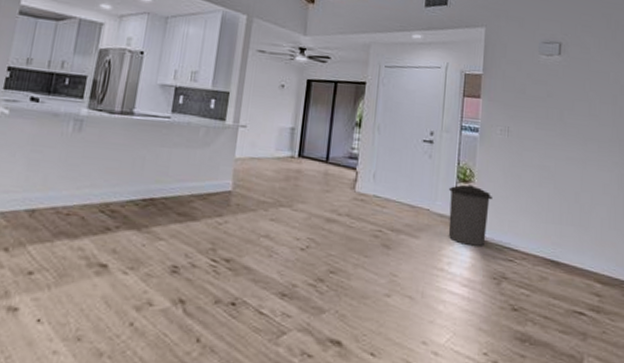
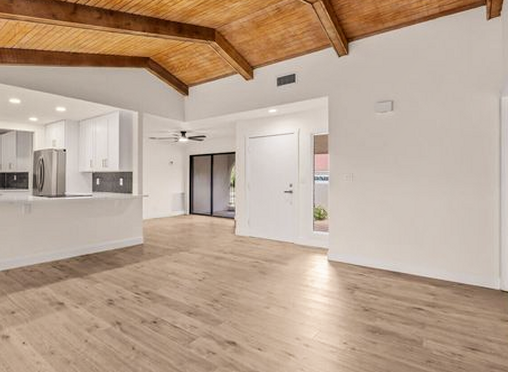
trash can: present [448,184,493,246] -> none [307,221,343,266]

